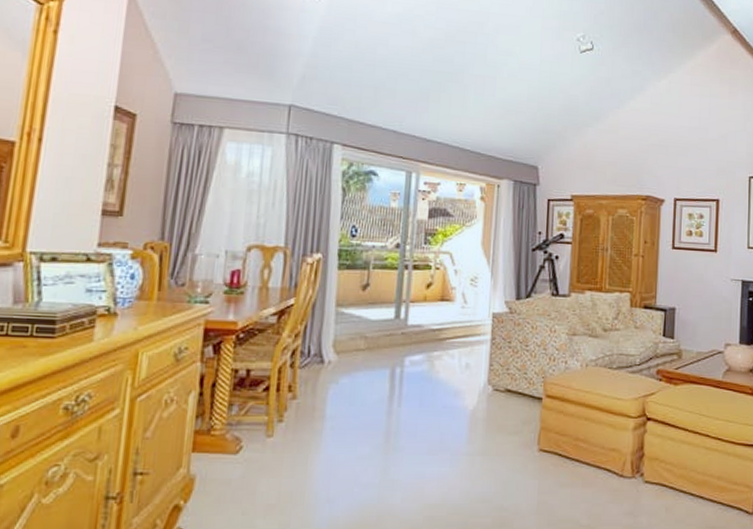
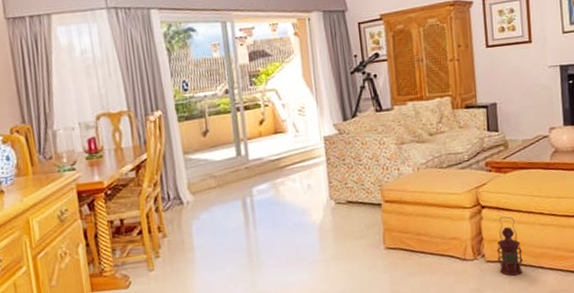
lantern: none [657,433,683,502] -> present [497,216,523,276]

